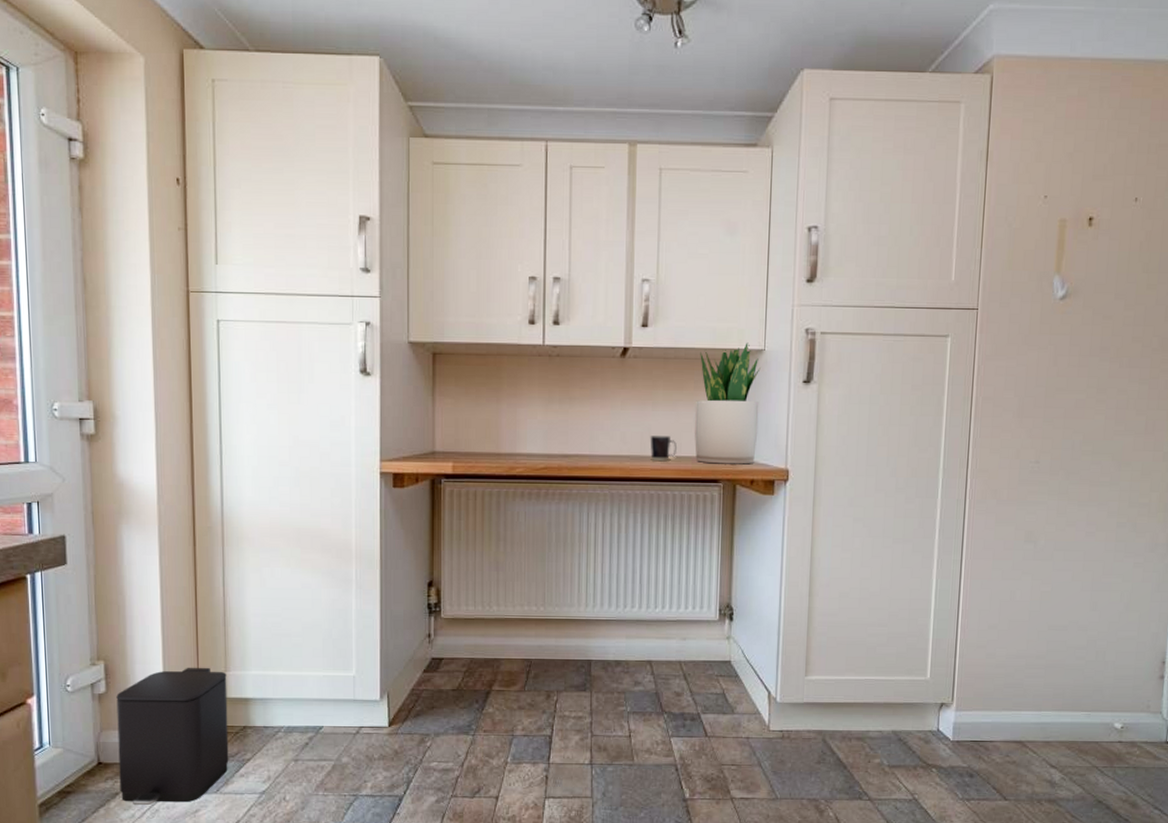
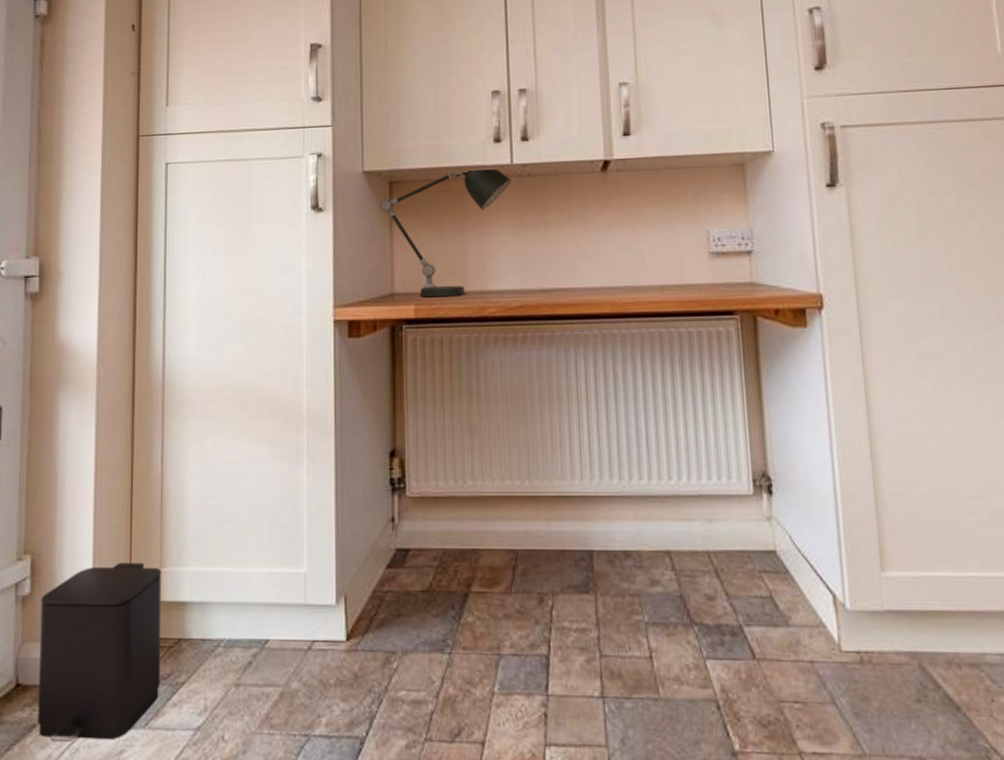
desk lamp: none [423,346,542,457] -> present [379,168,511,298]
mug: present [650,435,677,460] -> none [643,259,678,291]
planter: present [694,342,761,465] -> none [694,144,777,292]

